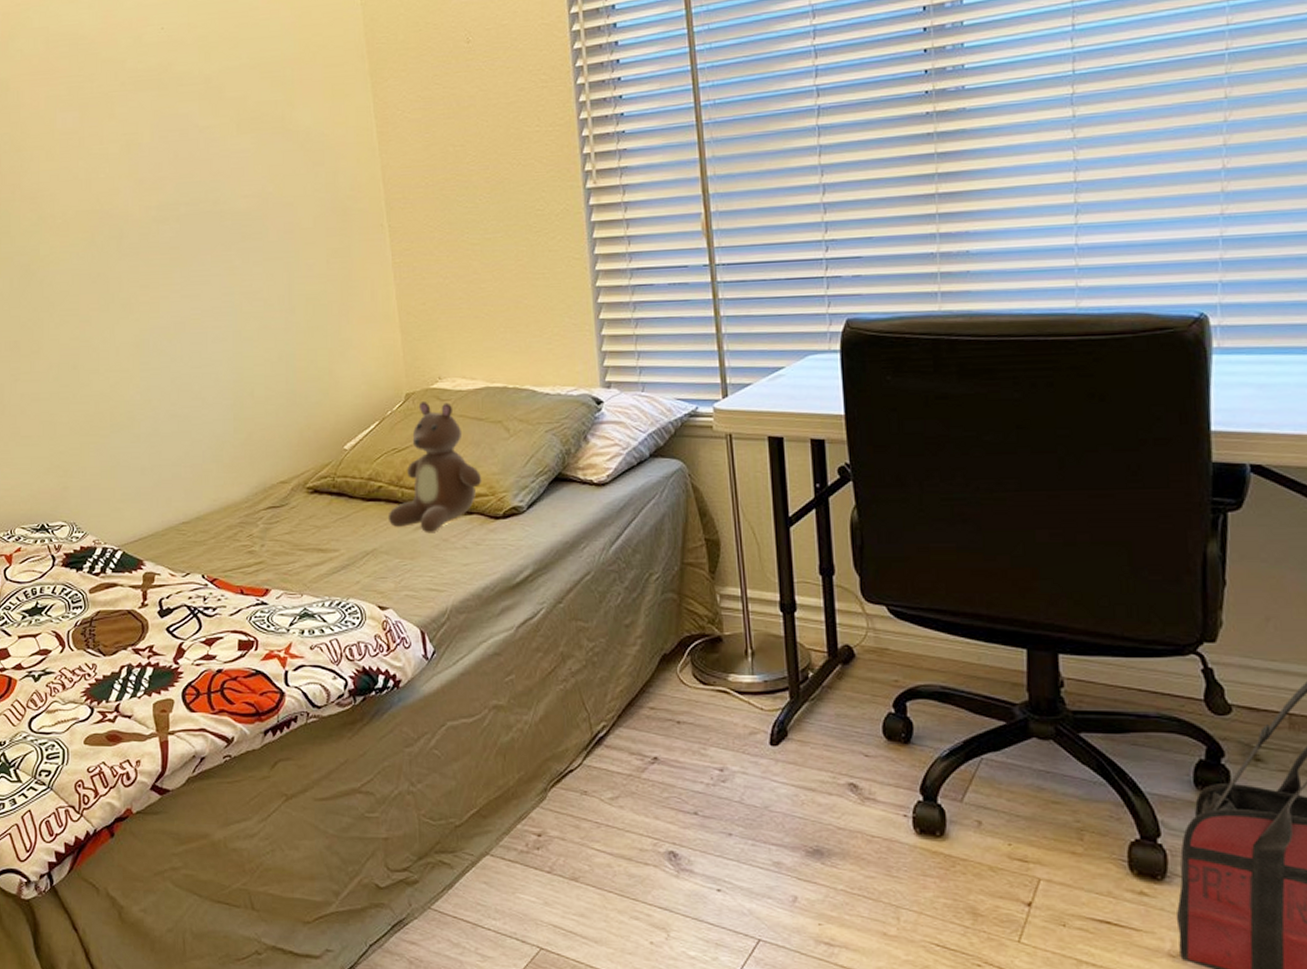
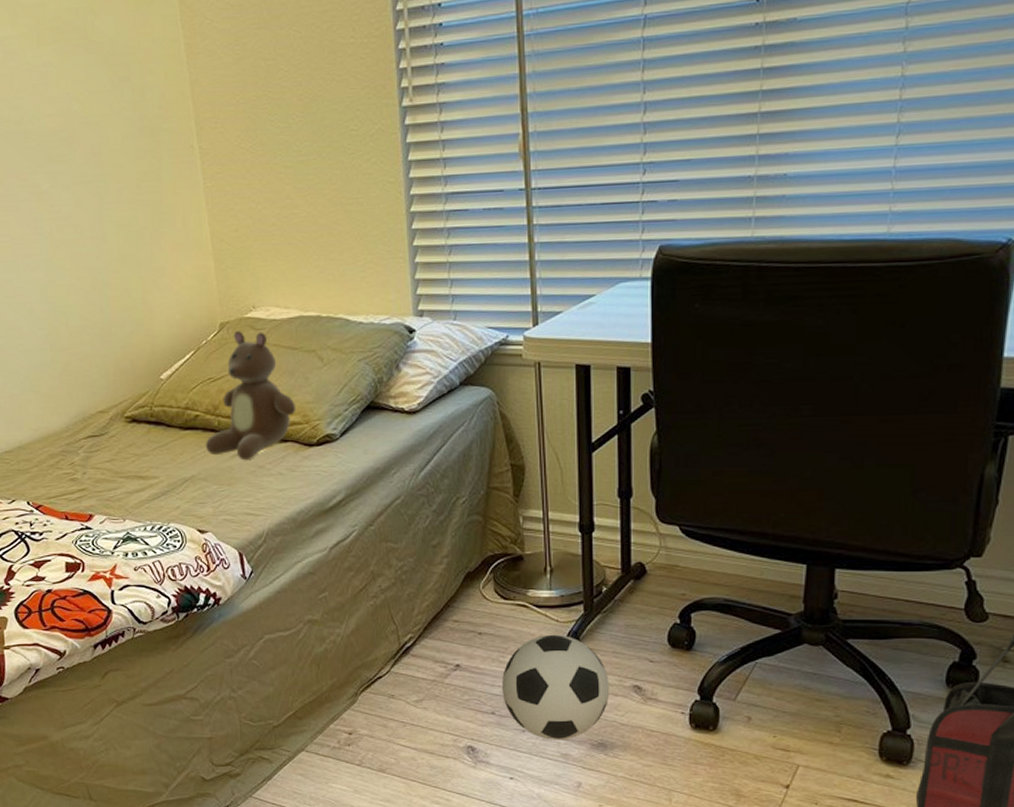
soccer ball: none [704,724,822,846] -> present [502,634,609,740]

